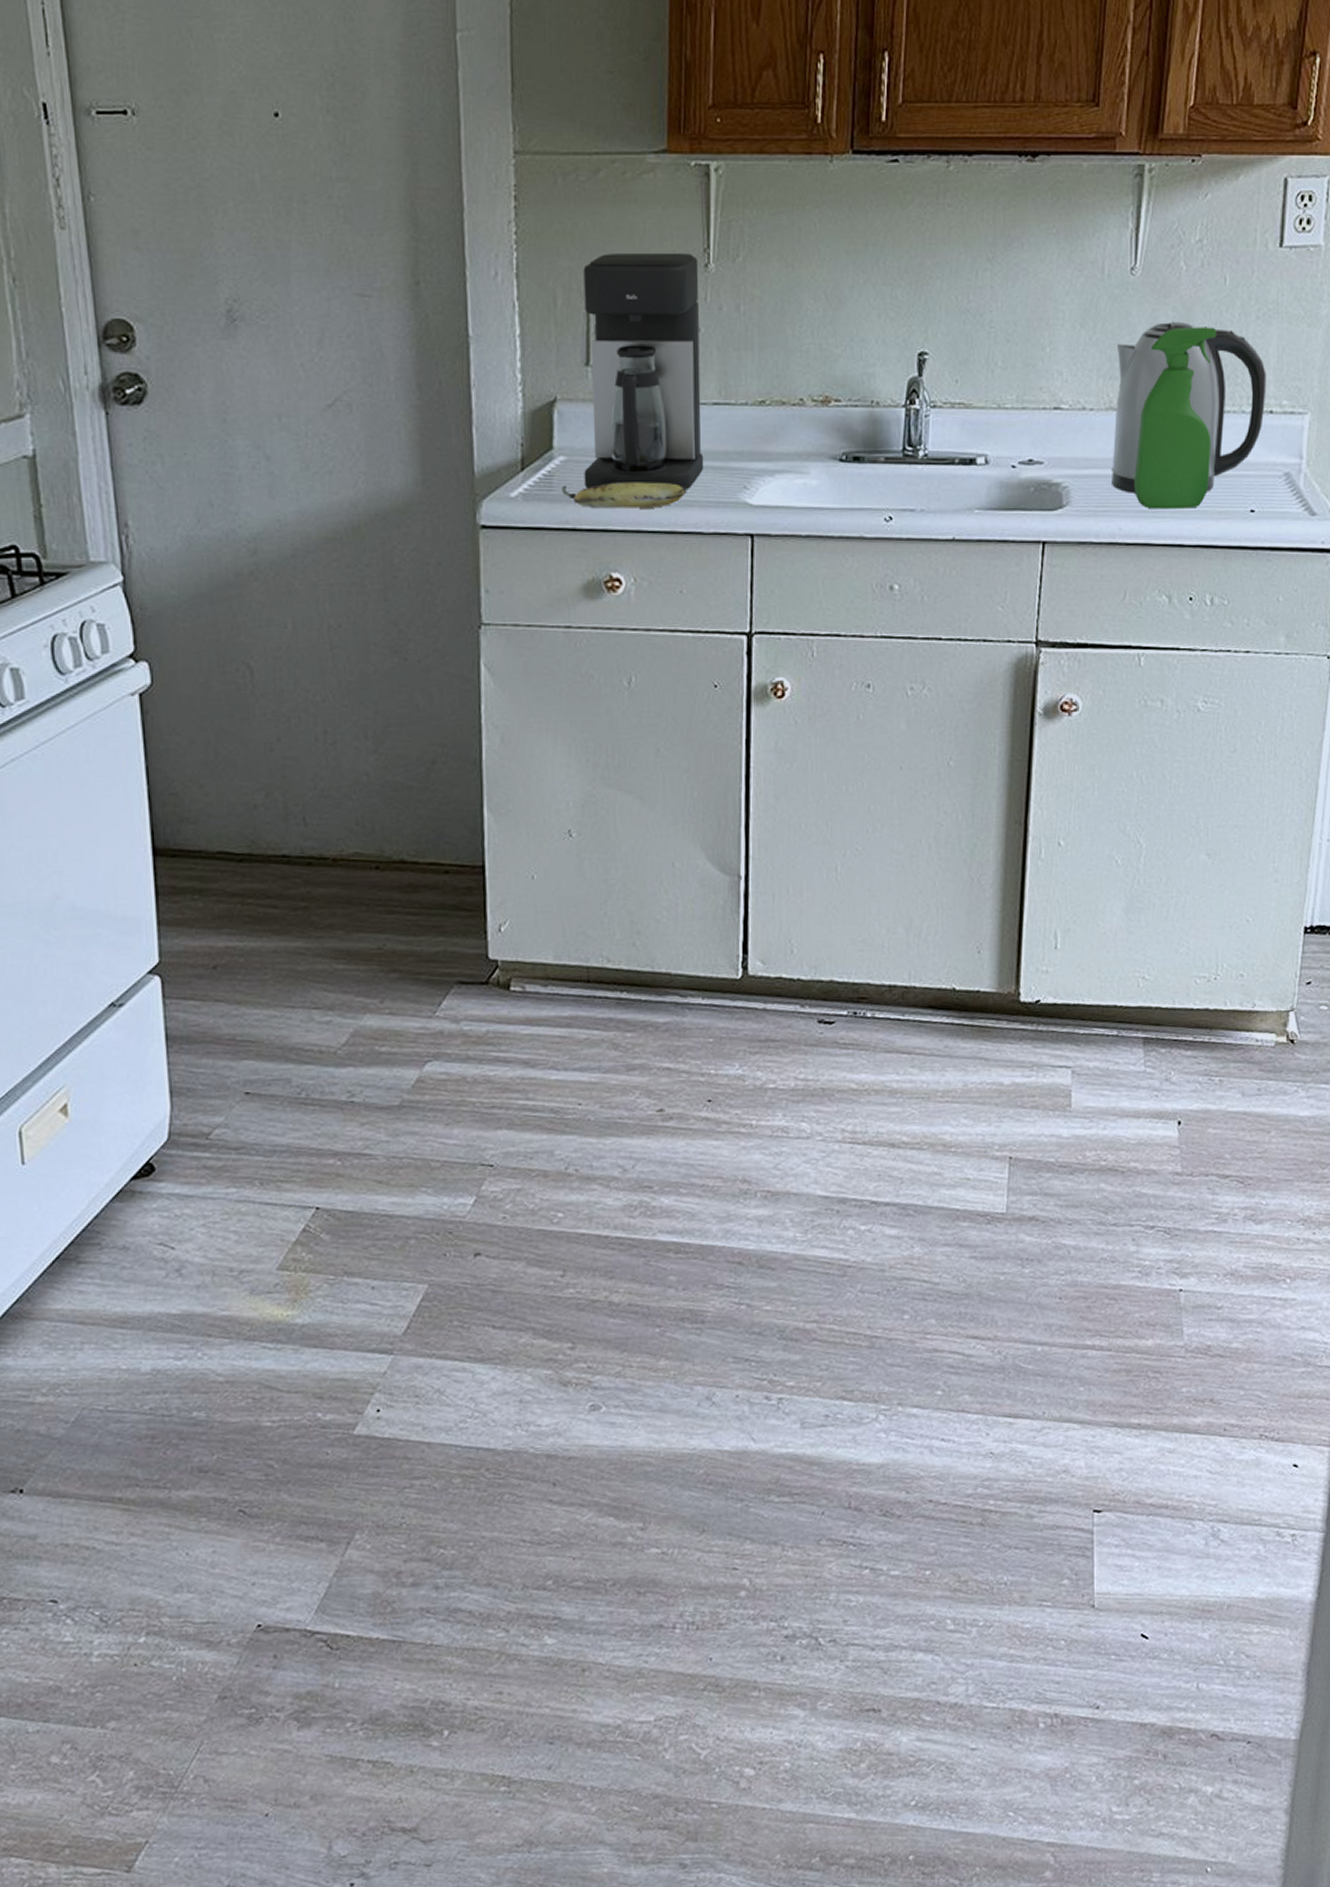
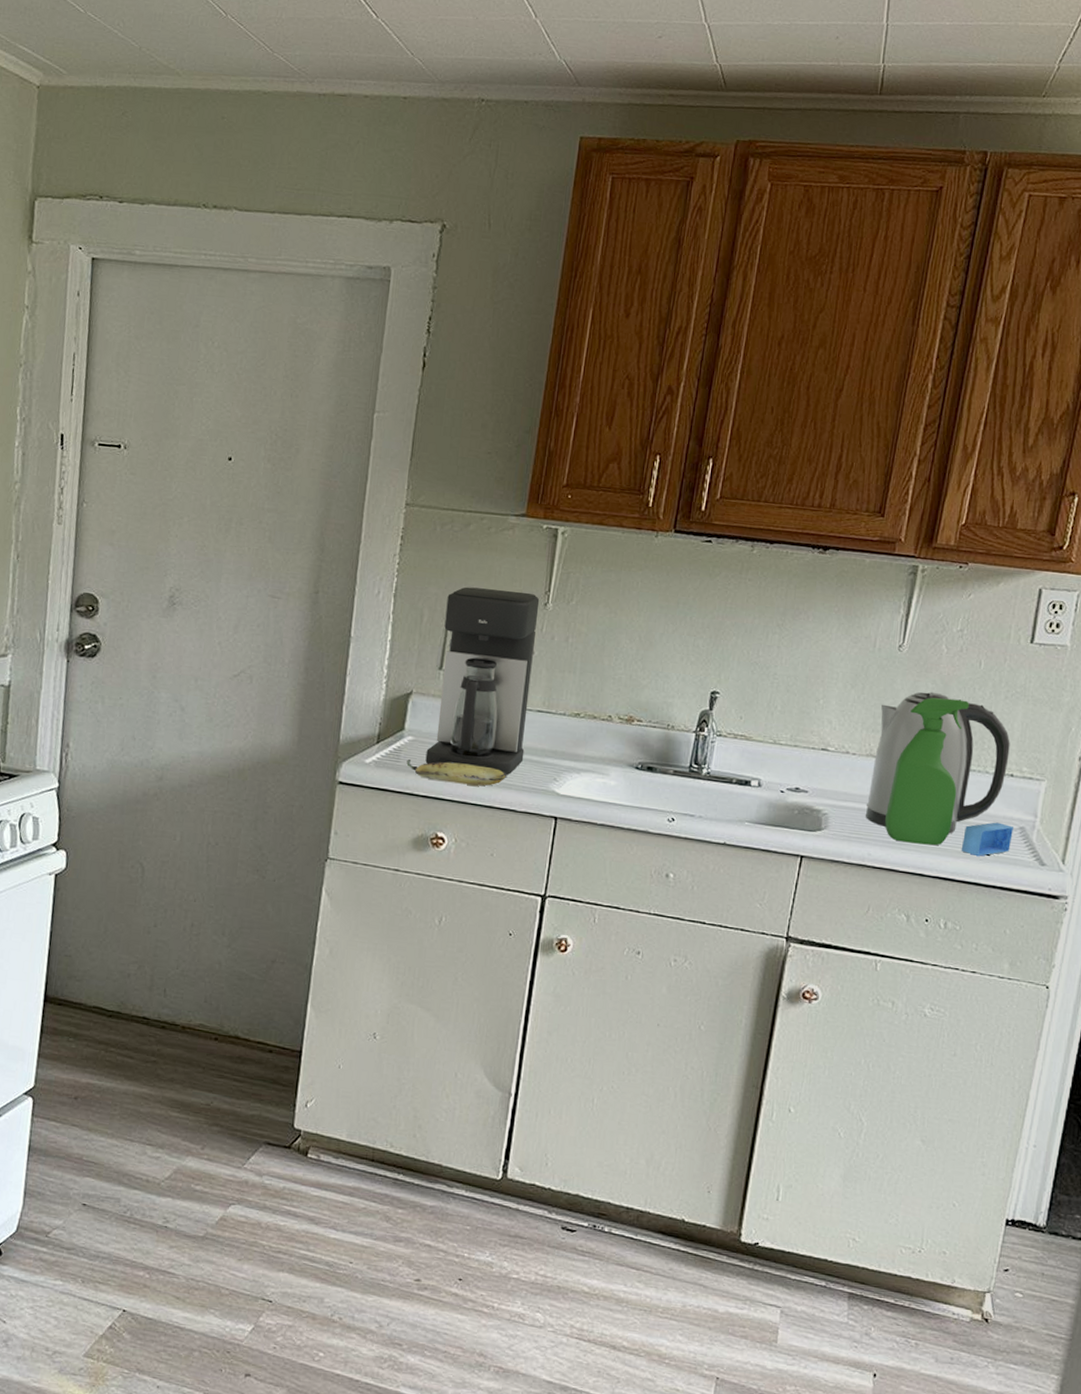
sponge: none [1222,471,1277,514] -> present [961,822,1013,856]

